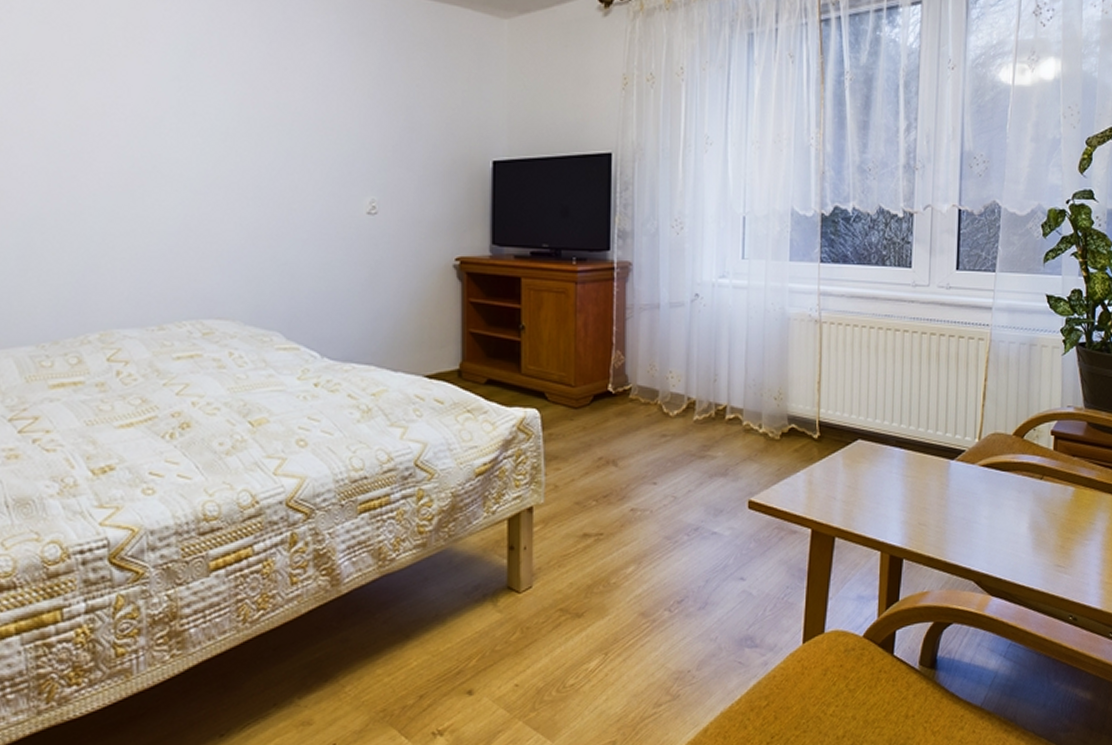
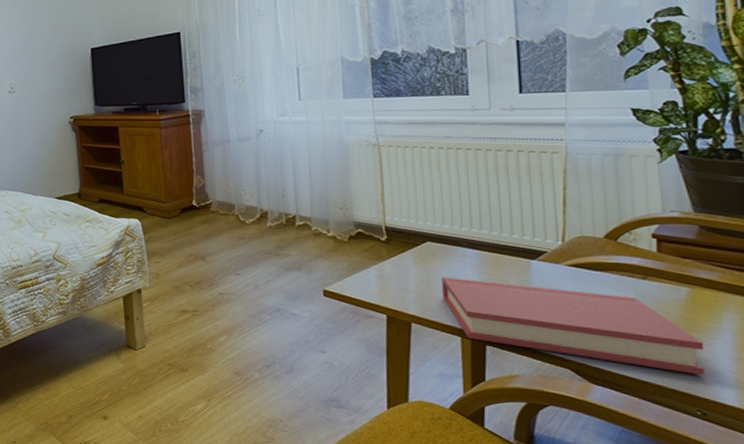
hardback book: none [868,481,1081,579] -> present [442,277,705,375]

